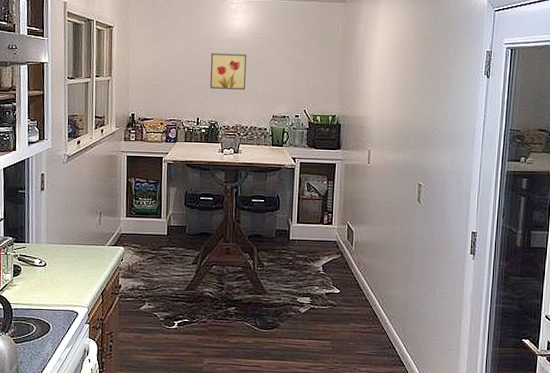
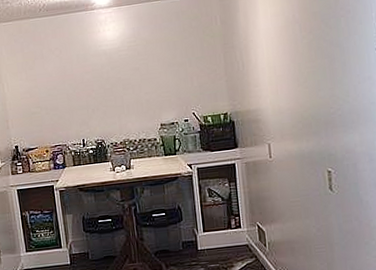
wall art: present [210,53,247,90] -> none [86,65,128,107]

